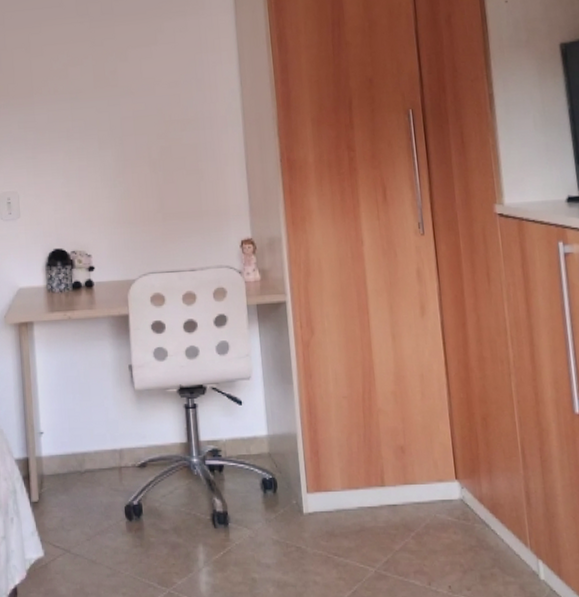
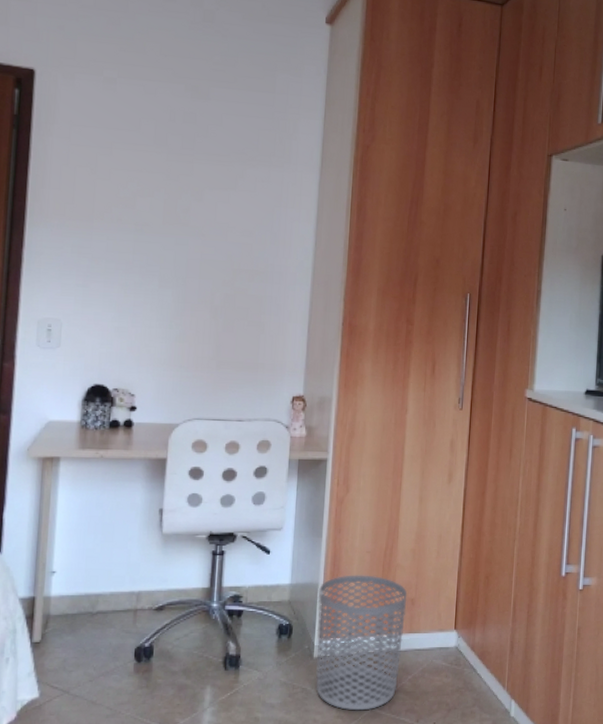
waste bin: none [298,422,400,572] -> present [315,575,408,711]

